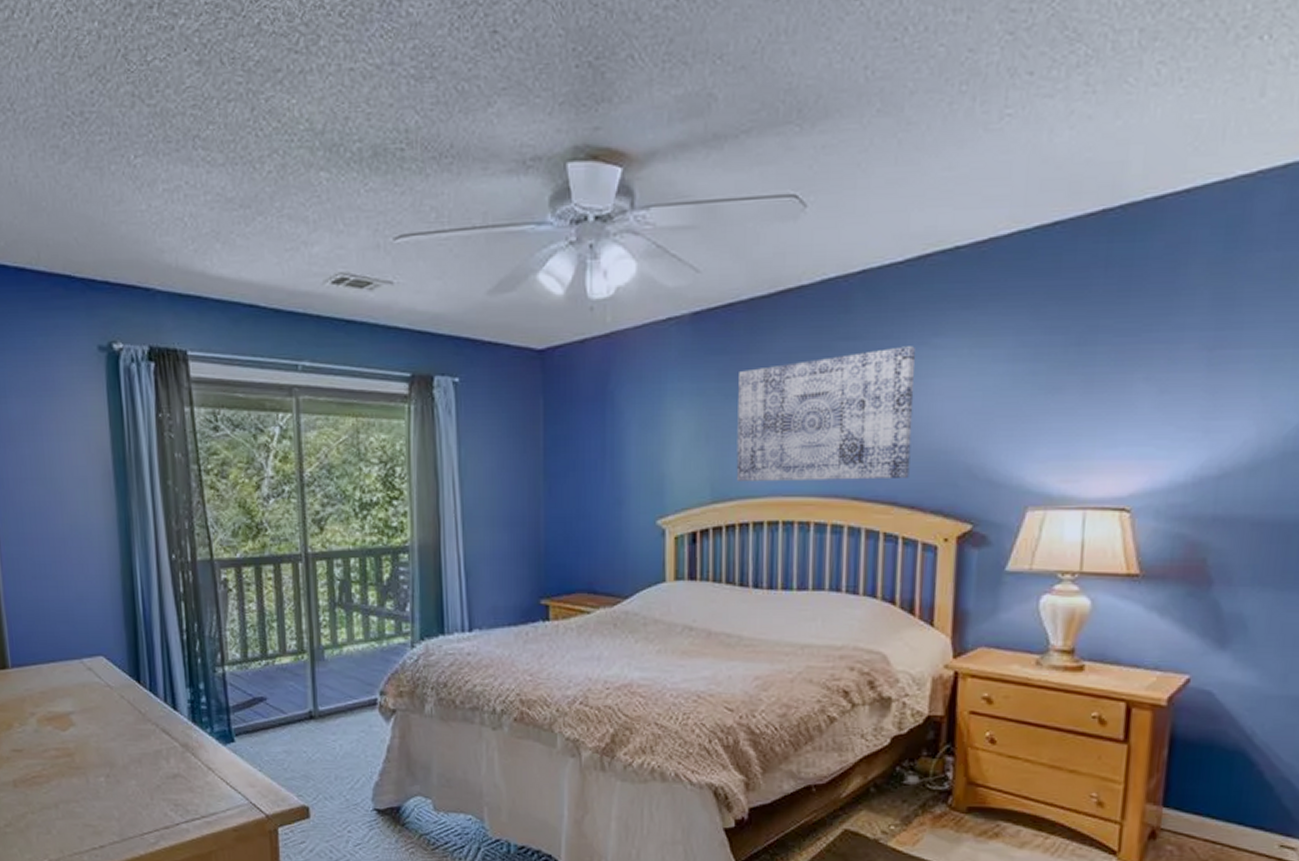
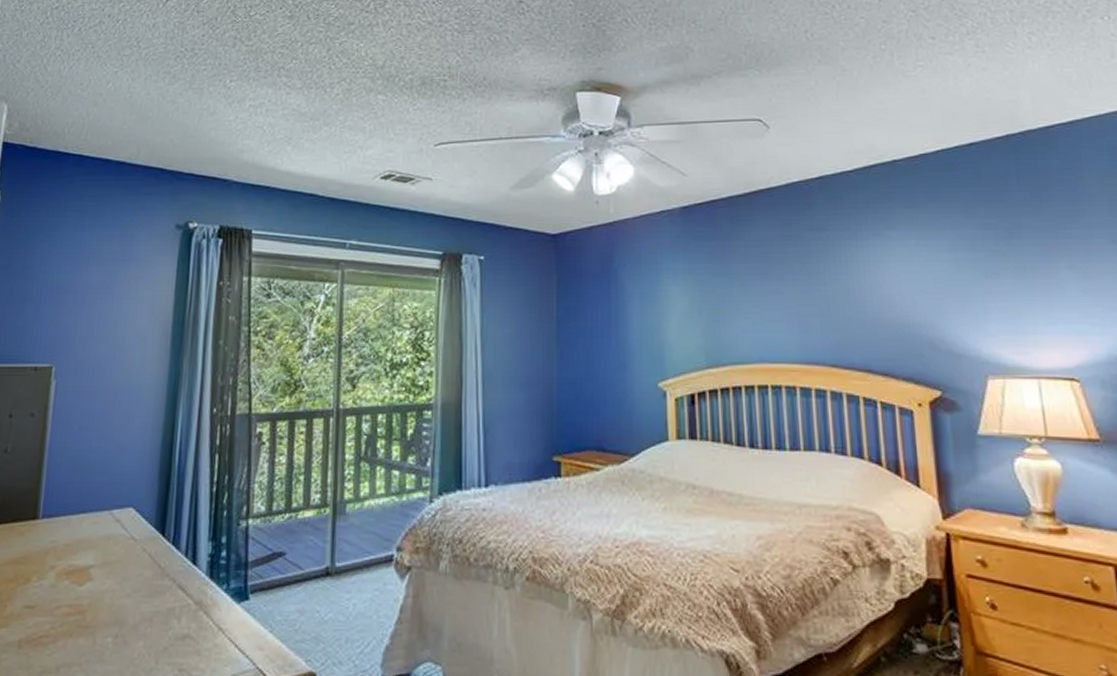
wall art: present [736,346,916,481] -> none [724,237,880,349]

